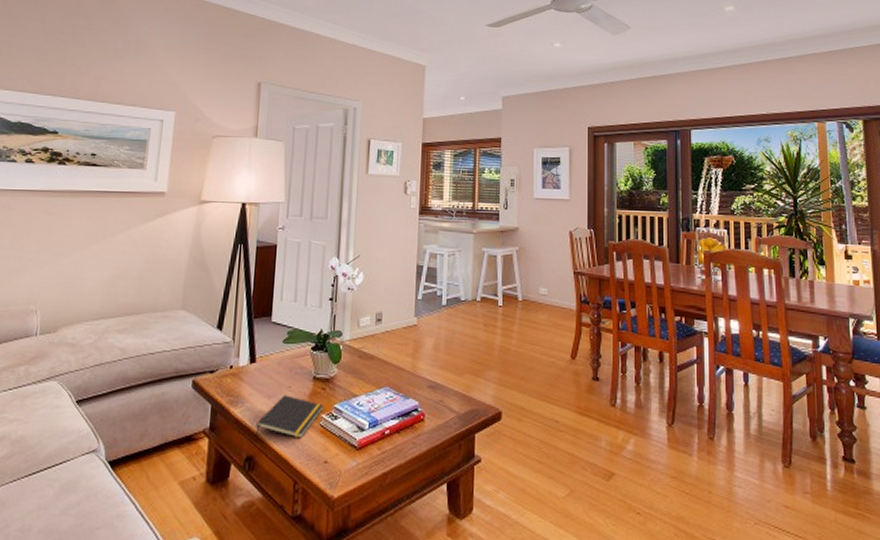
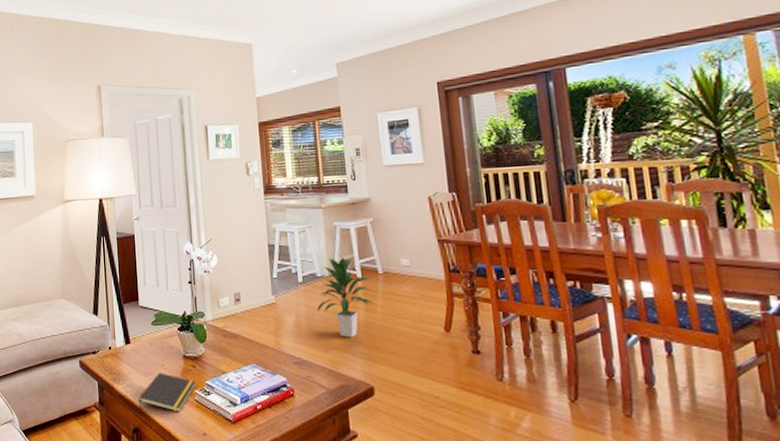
indoor plant: none [456,281,513,362] -> present [316,256,376,338]

